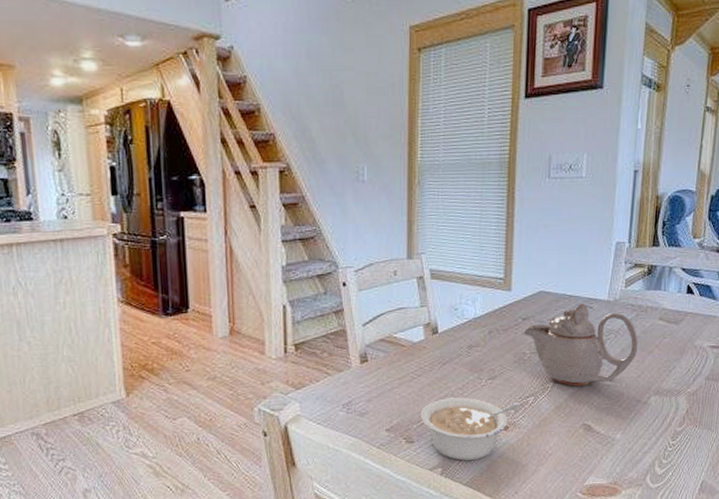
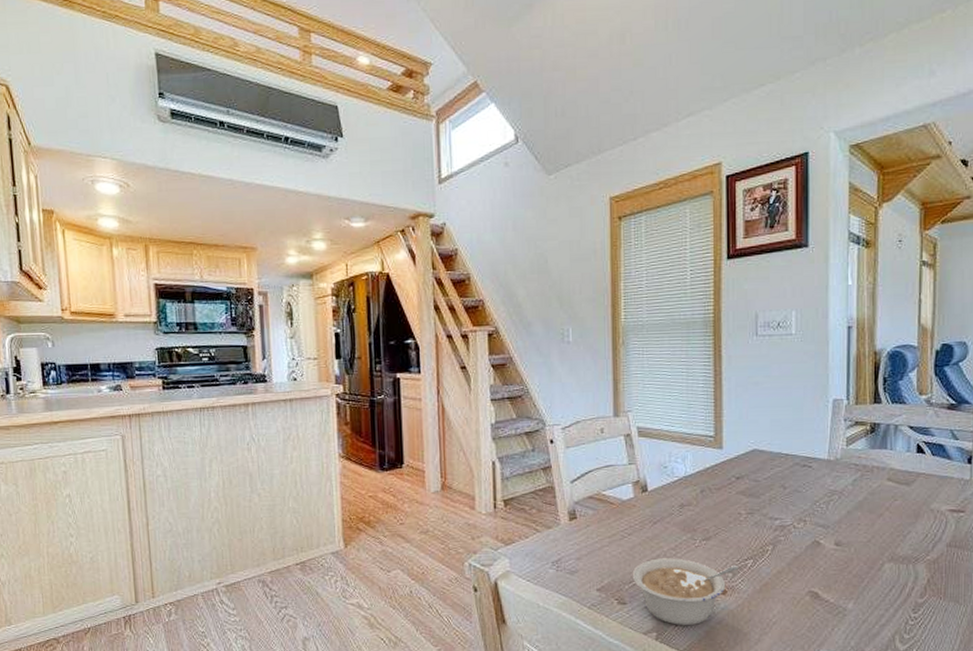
teapot: present [524,303,638,386] -> none [739,462,865,550]

